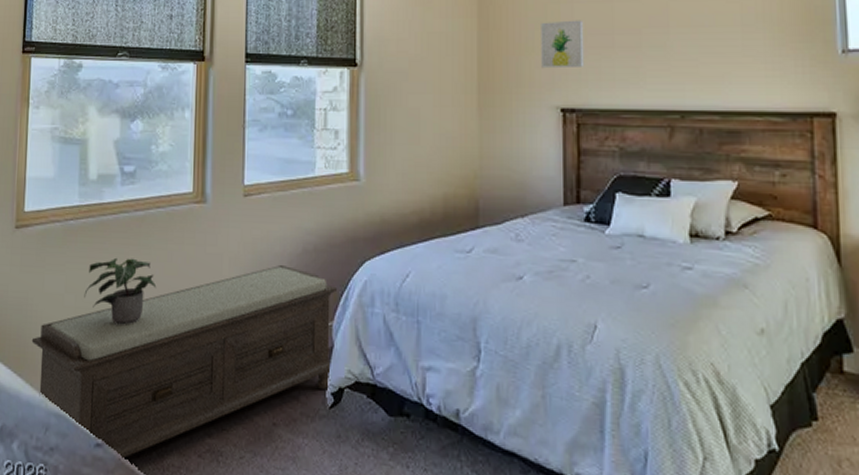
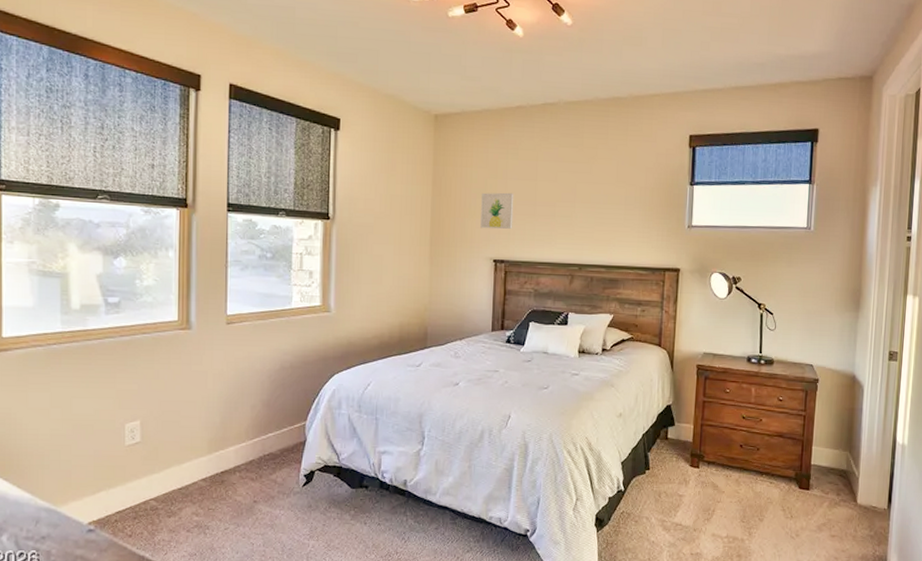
bench: present [31,265,338,460] -> none [17,379,311,541]
potted plant: present [84,257,157,325] -> none [71,376,144,432]

